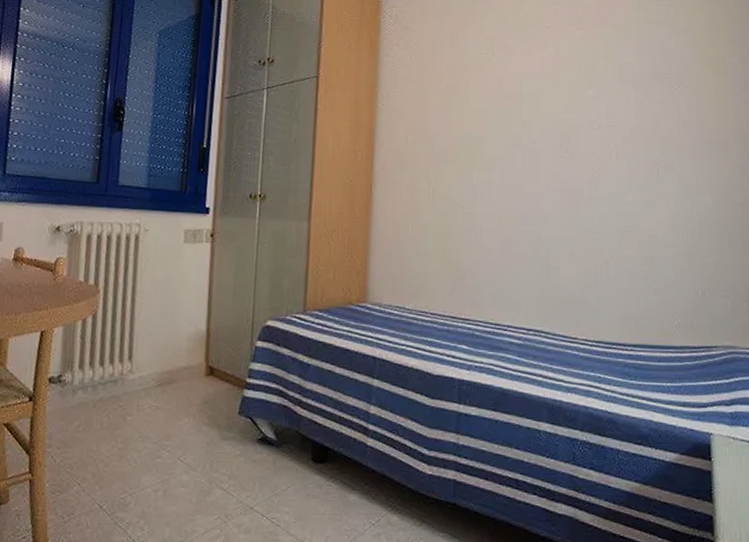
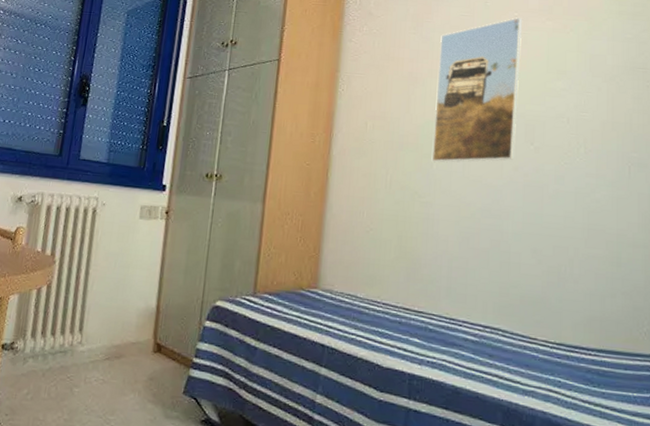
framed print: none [472,28,553,174] -> present [431,17,522,163]

